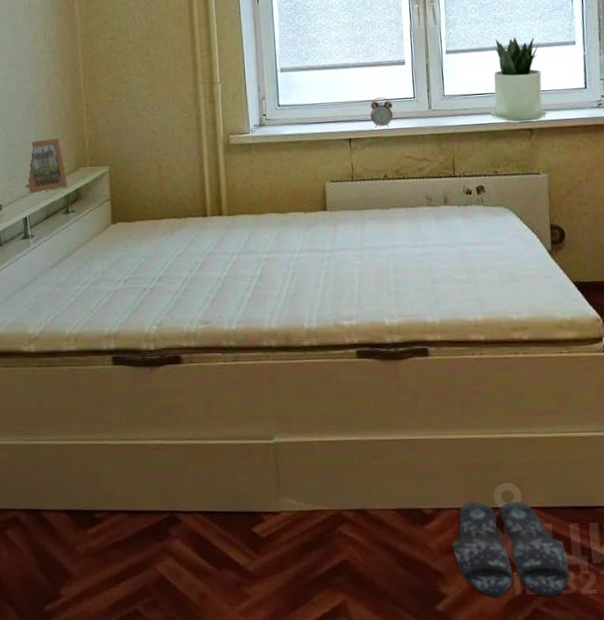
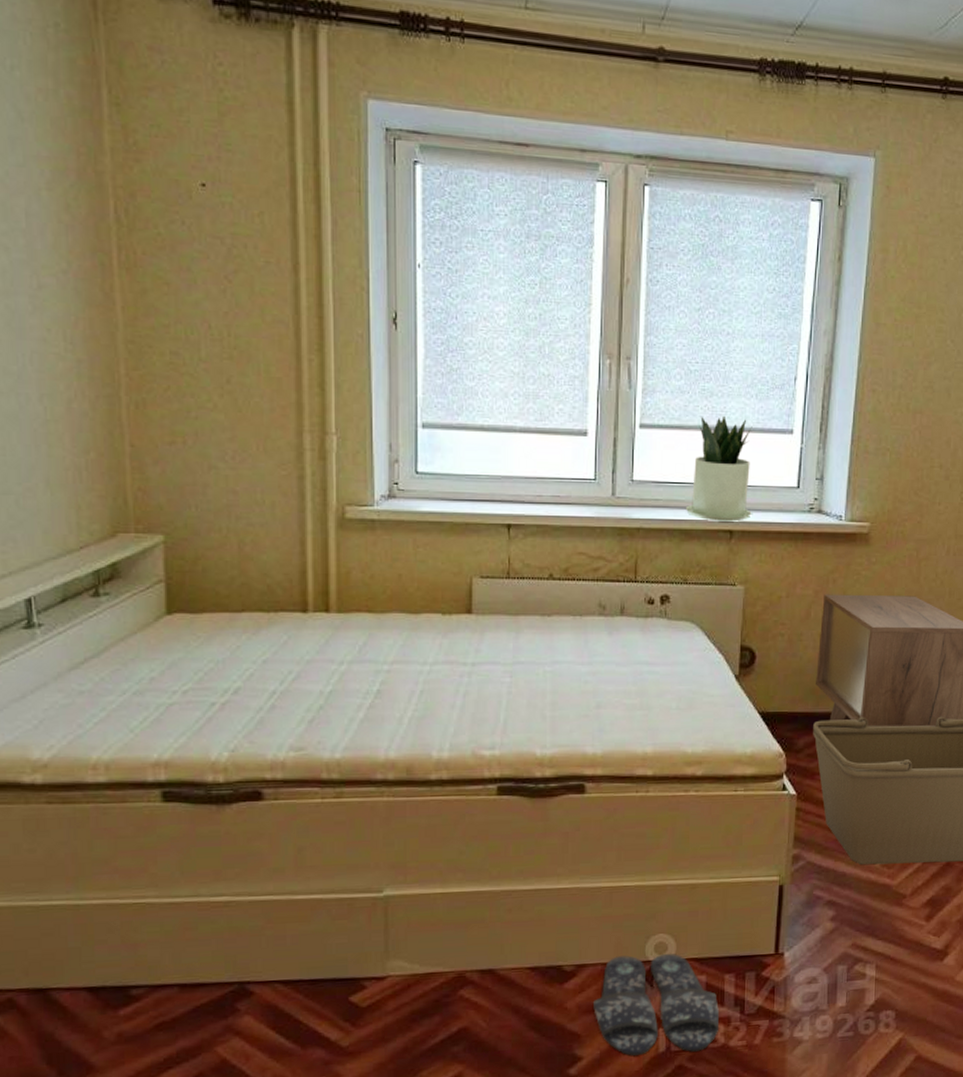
picture frame: present [24,138,68,194] -> none [26,488,99,565]
alarm clock: present [370,97,394,128] -> none [538,475,567,514]

